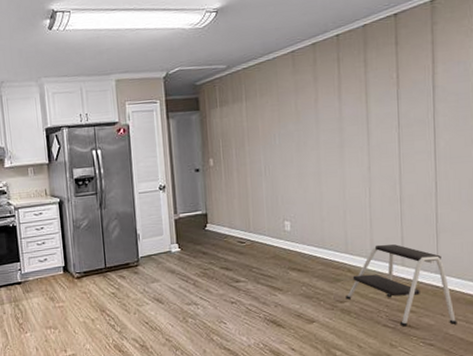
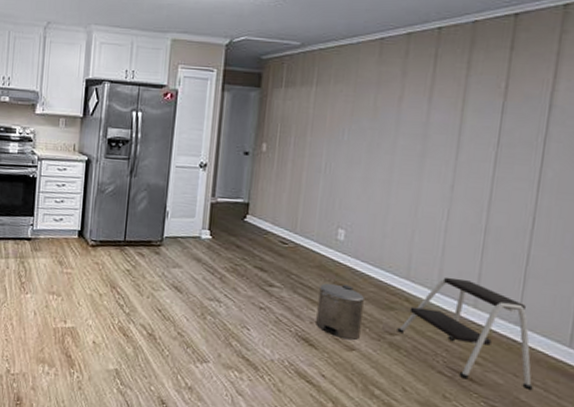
trash can: none [278,268,317,315] -> present [316,283,364,340]

